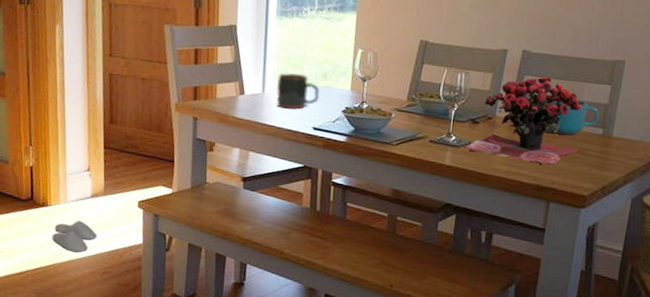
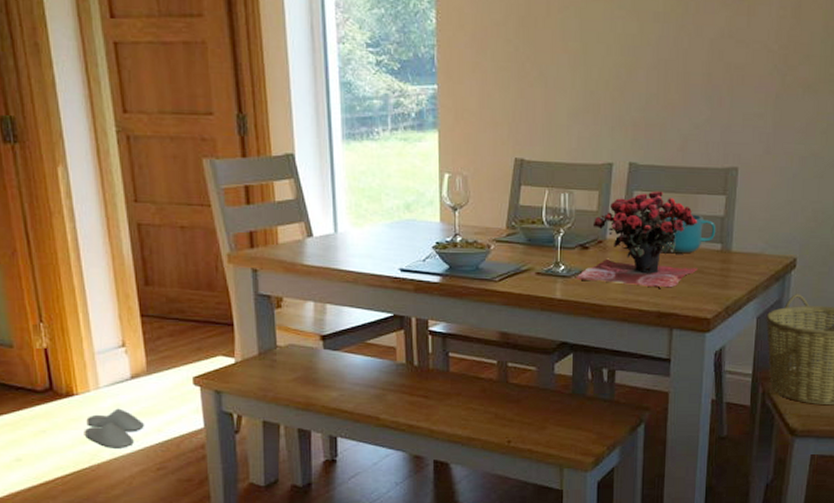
mug: present [276,72,320,110] -> none [351,207,404,250]

